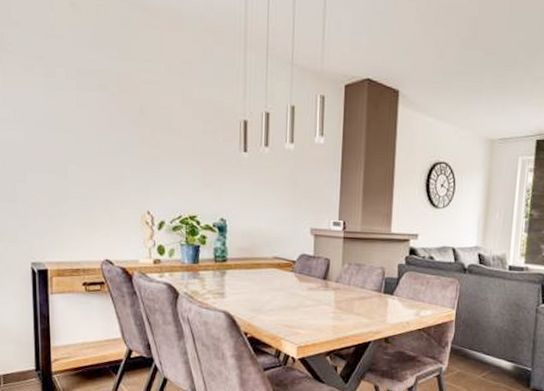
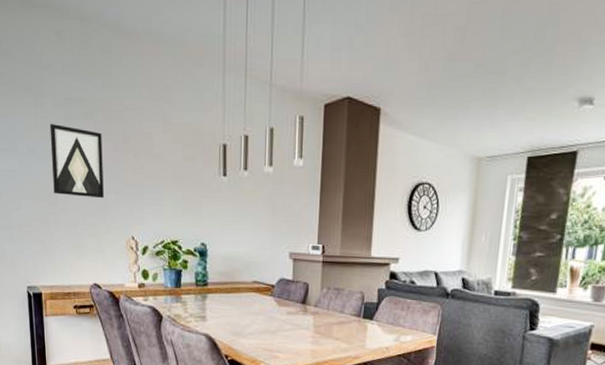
wall art: none [61,94,118,172] -> present [49,123,104,199]

